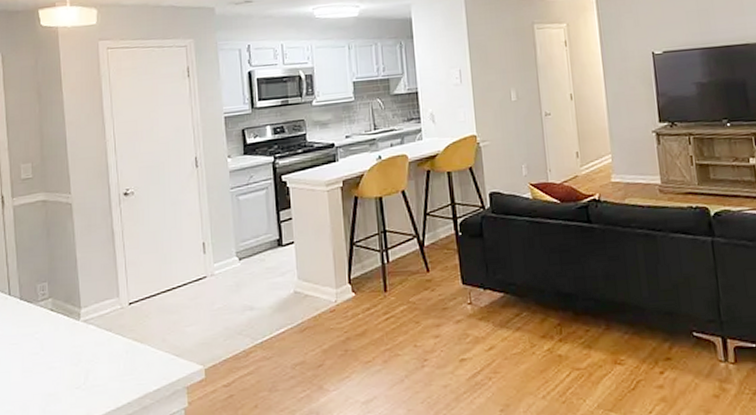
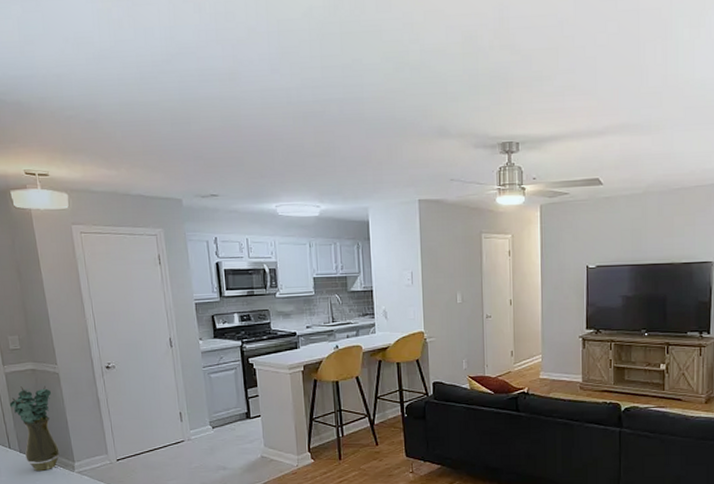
vase: none [14,219,65,321] -> present [9,386,60,471]

